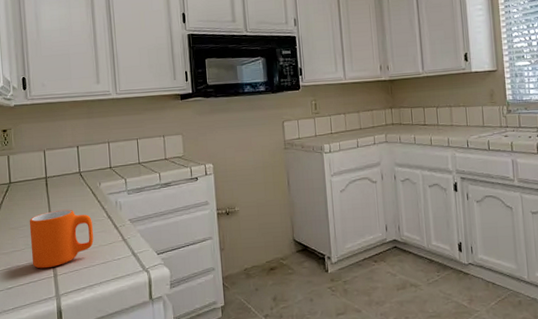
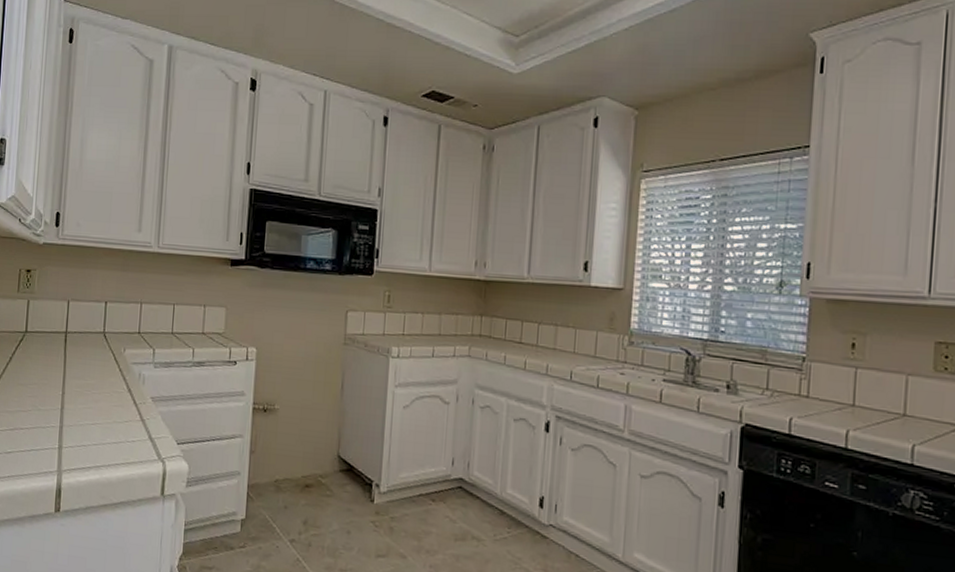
mug: present [29,209,94,269] -> none [38,372,110,438]

